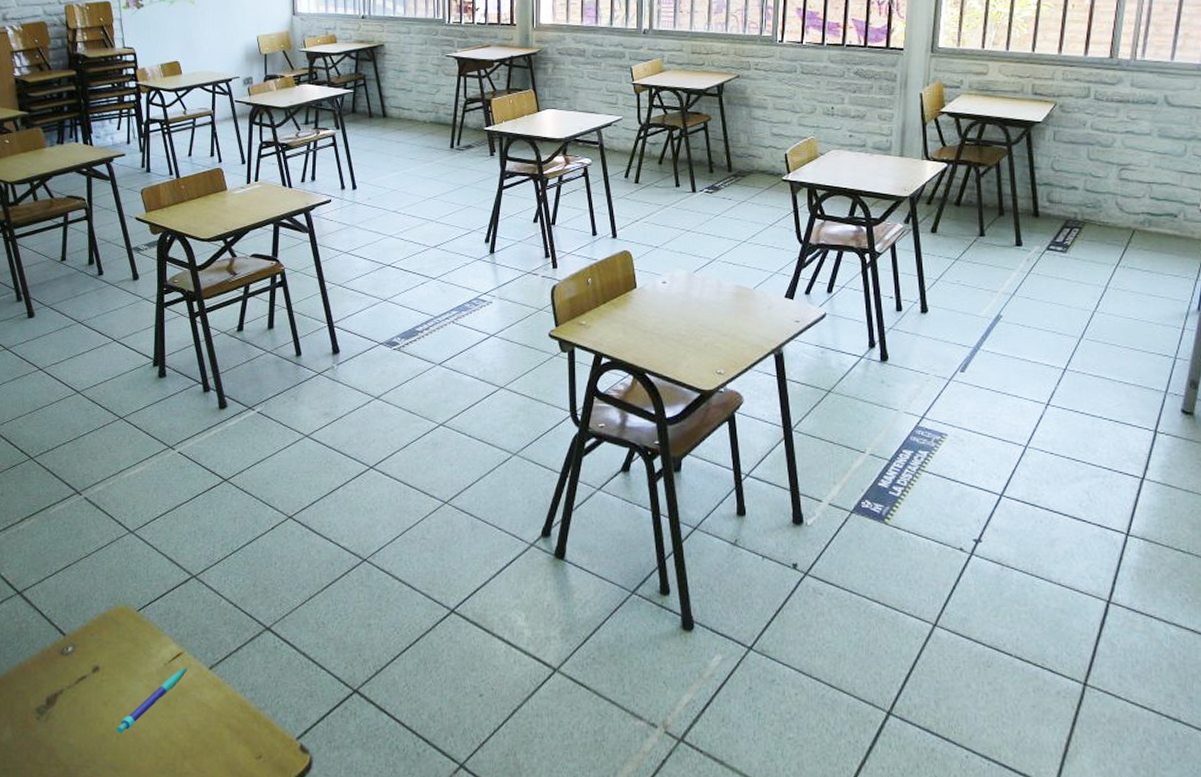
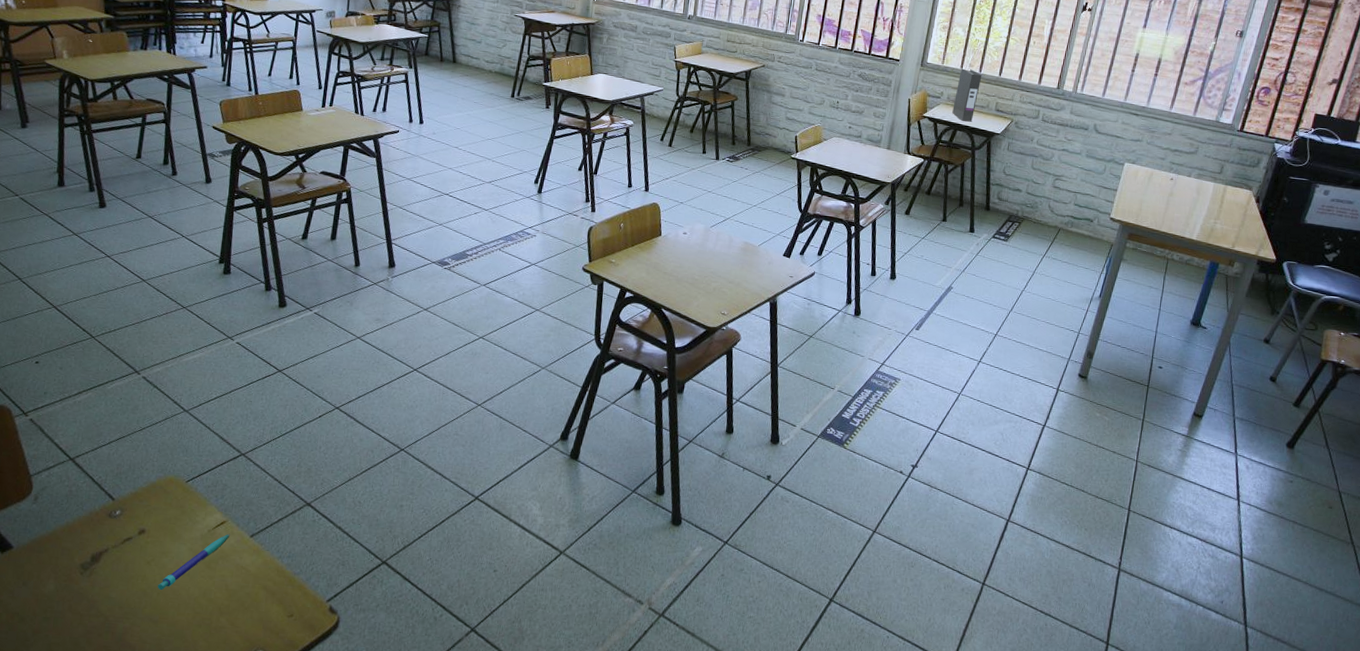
binder: none [977,48,1010,112] -> present [952,68,982,122]

